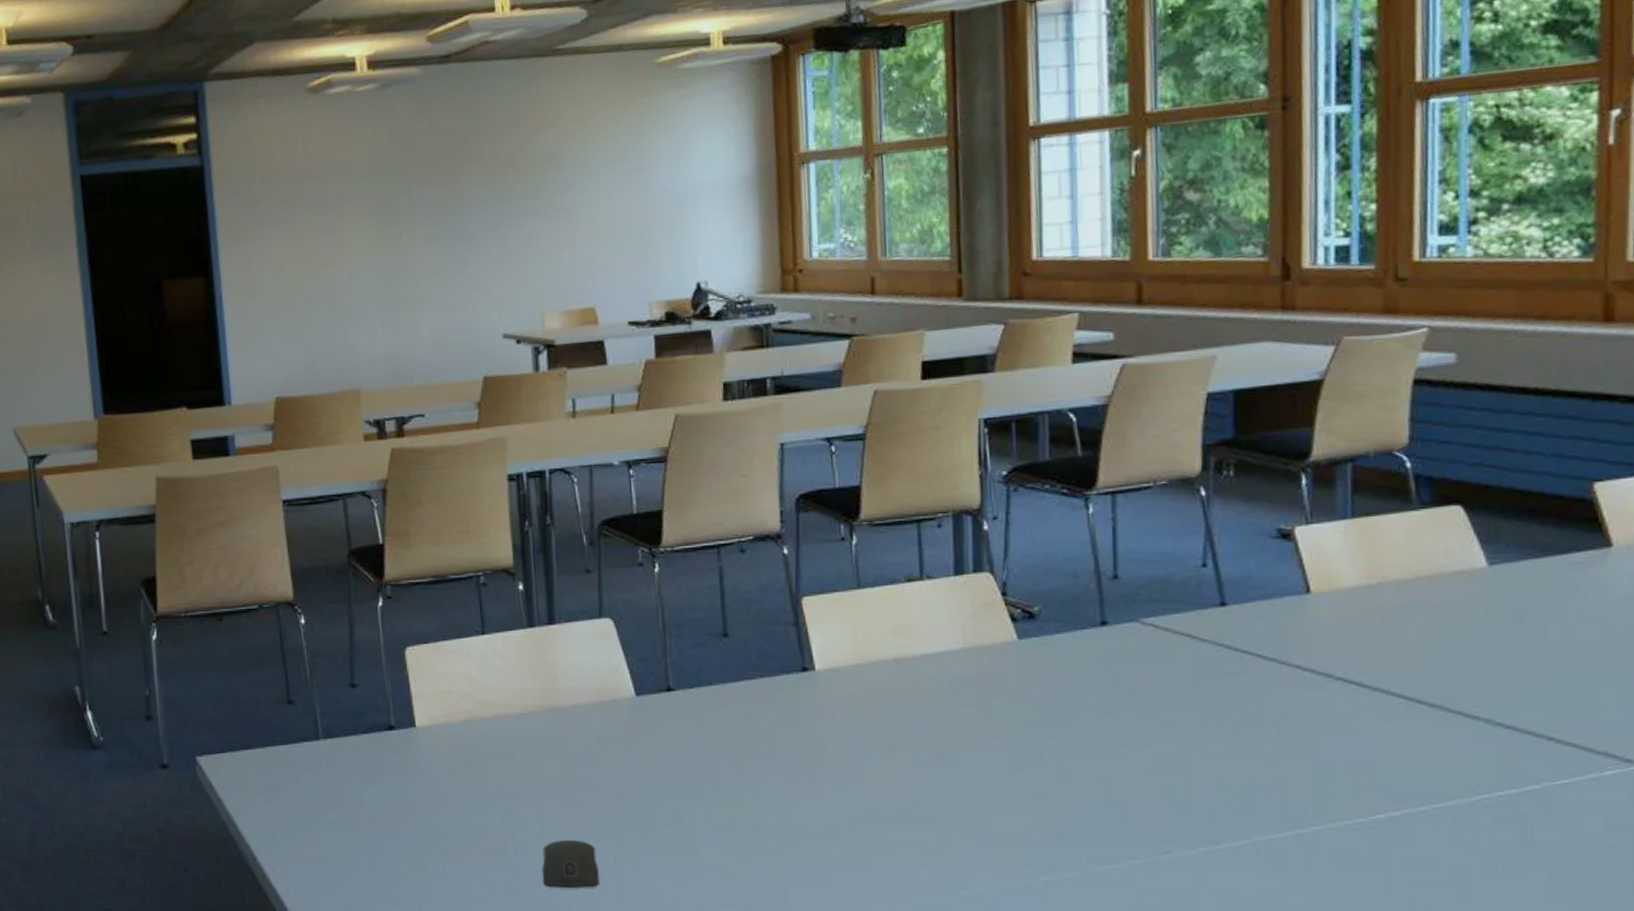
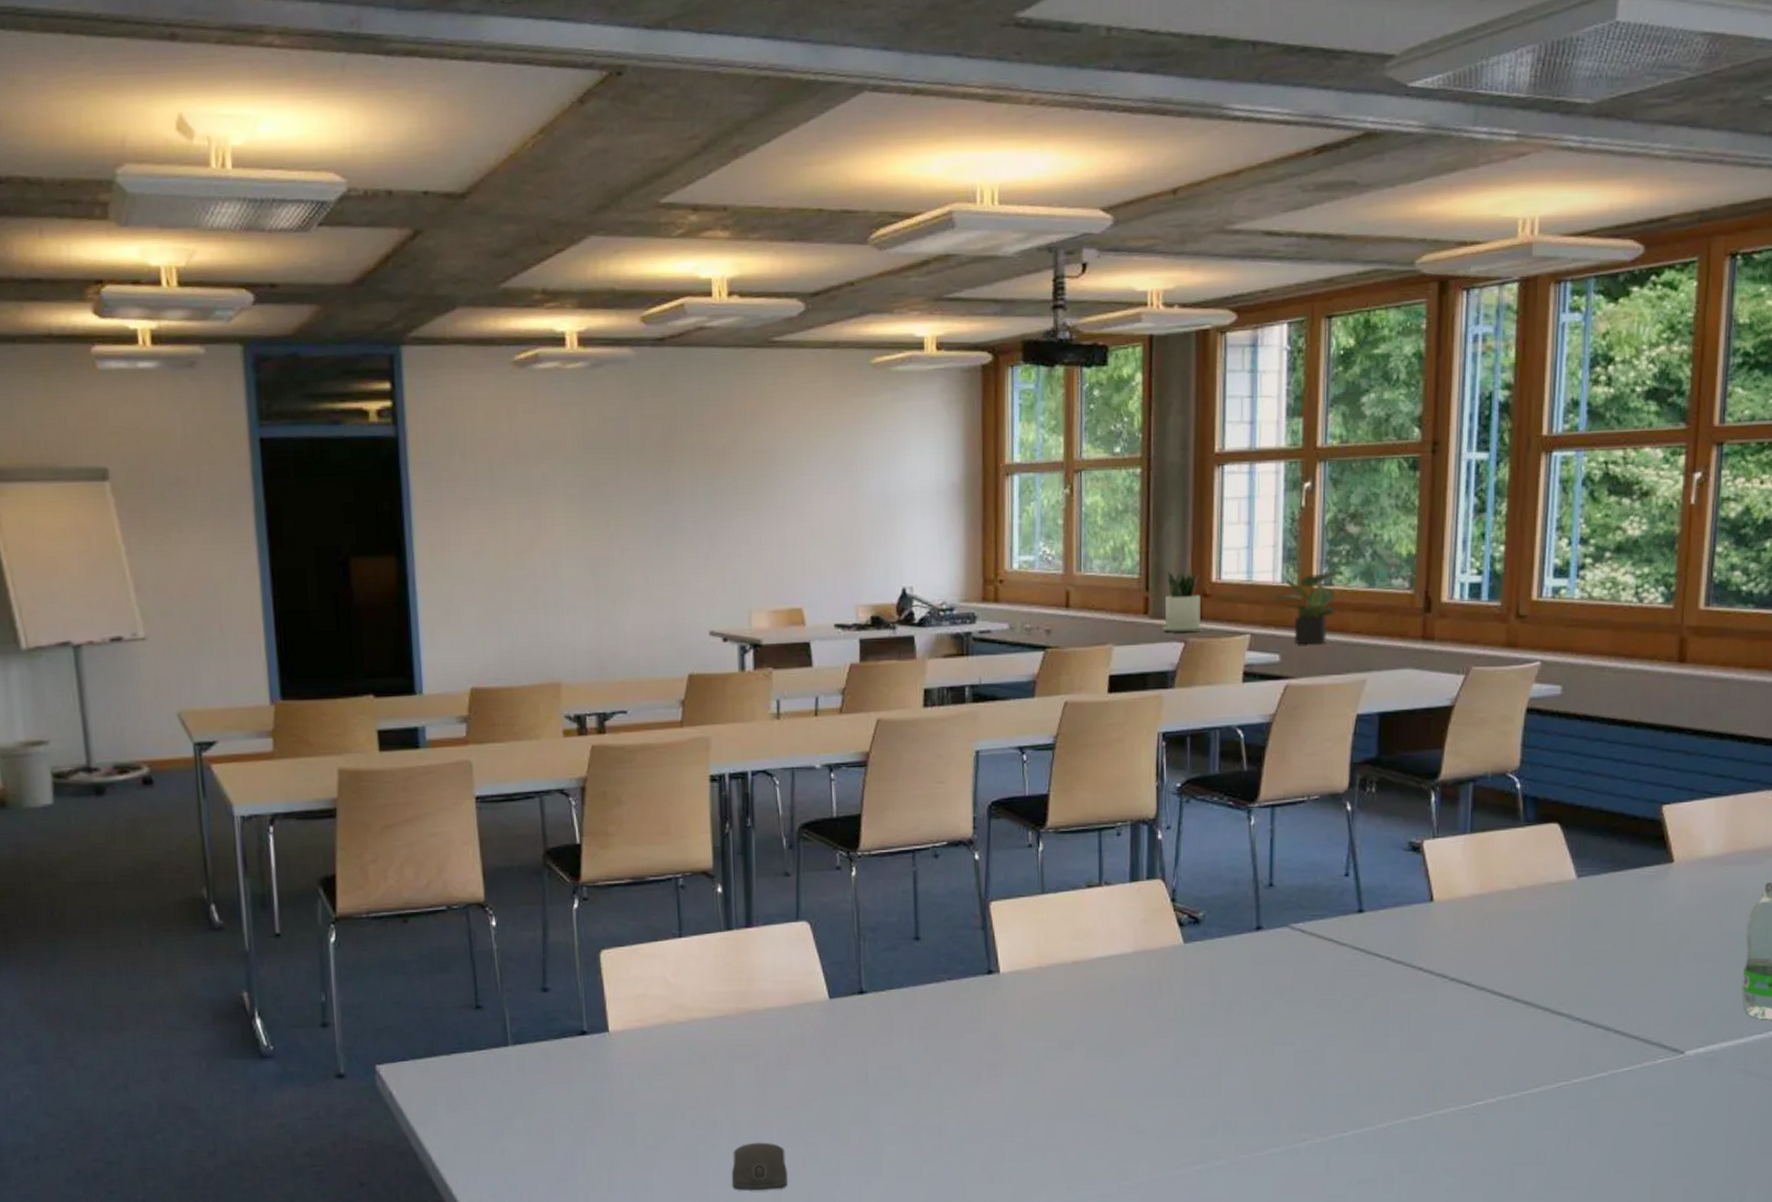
planter: none [978,248,1025,315] -> present [1162,570,1203,632]
potted plant: none [1100,242,1177,322] -> present [1271,571,1336,645]

